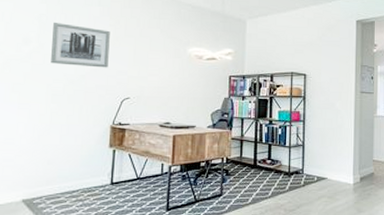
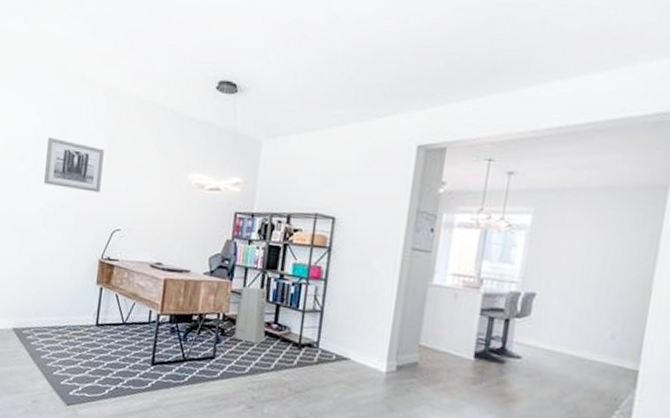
air purifier: none [237,133,262,178] -> present [234,286,267,344]

